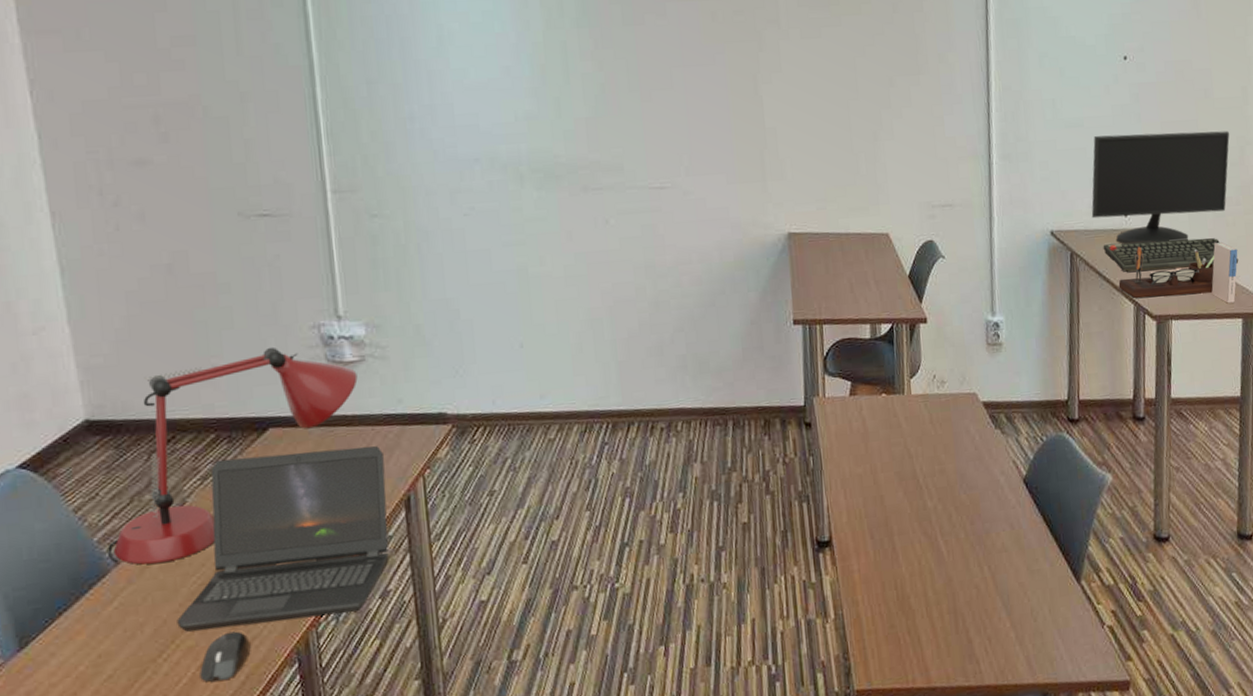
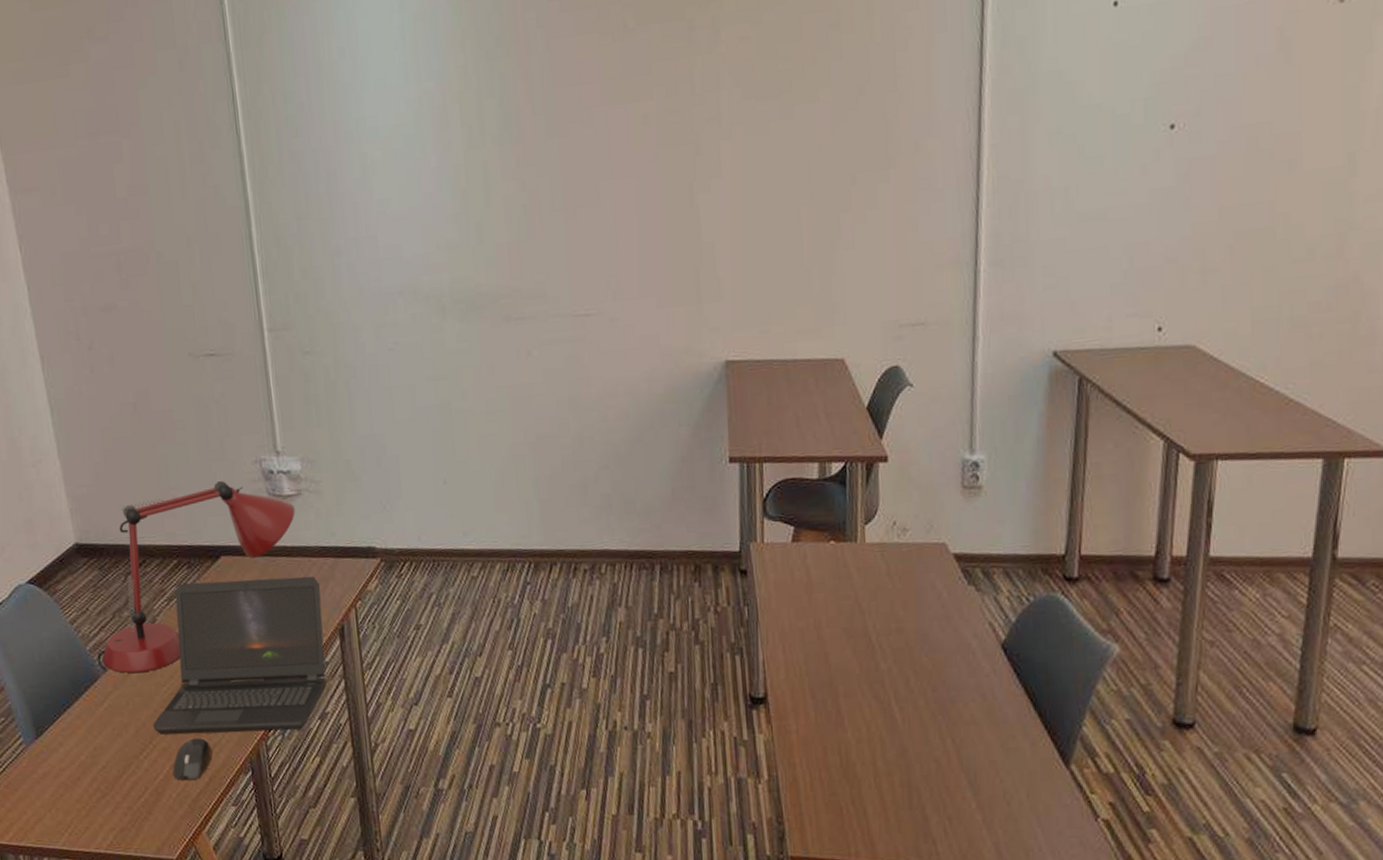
computer monitor: present [1091,131,1230,245] -> none [1111,213,1323,366]
computer keyboard: present [1103,237,1239,272] -> none [1124,355,1324,400]
desk organizer: present [1118,246,1214,298] -> none [1143,368,1287,433]
book: present [1211,242,1238,304] -> none [1279,360,1324,439]

